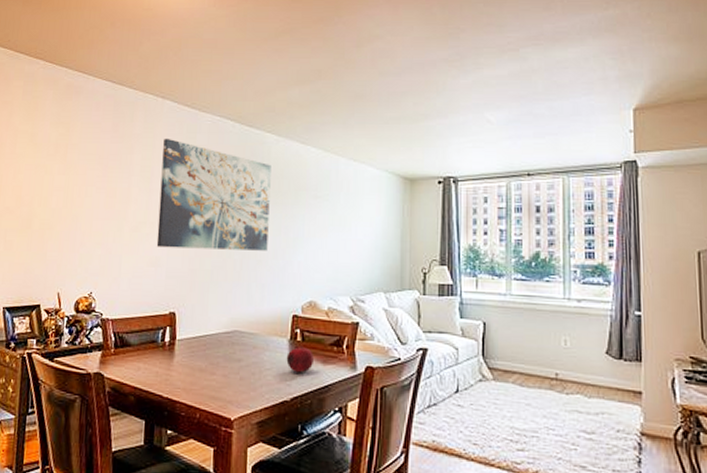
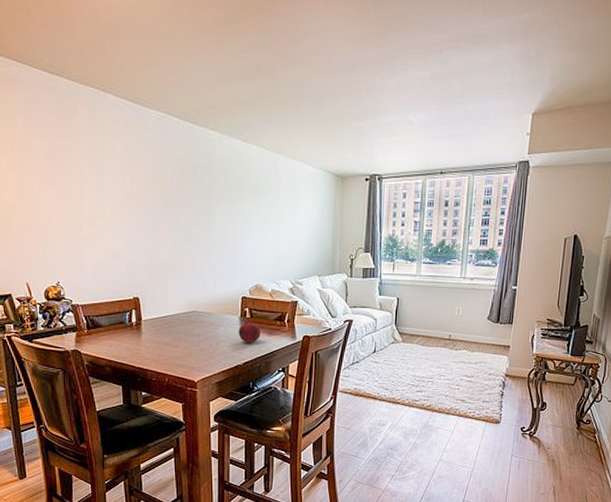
wall art: present [156,138,271,251] -> none [110,133,217,242]

